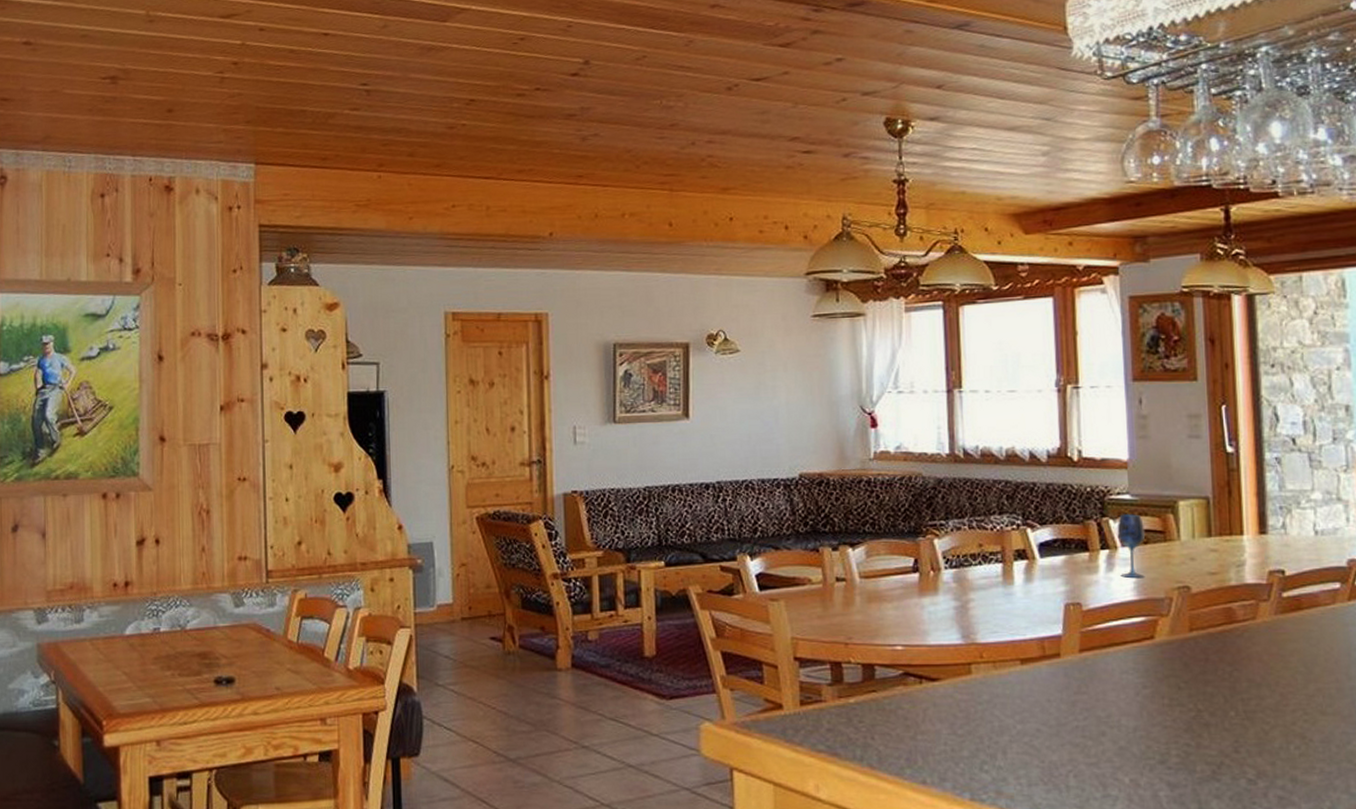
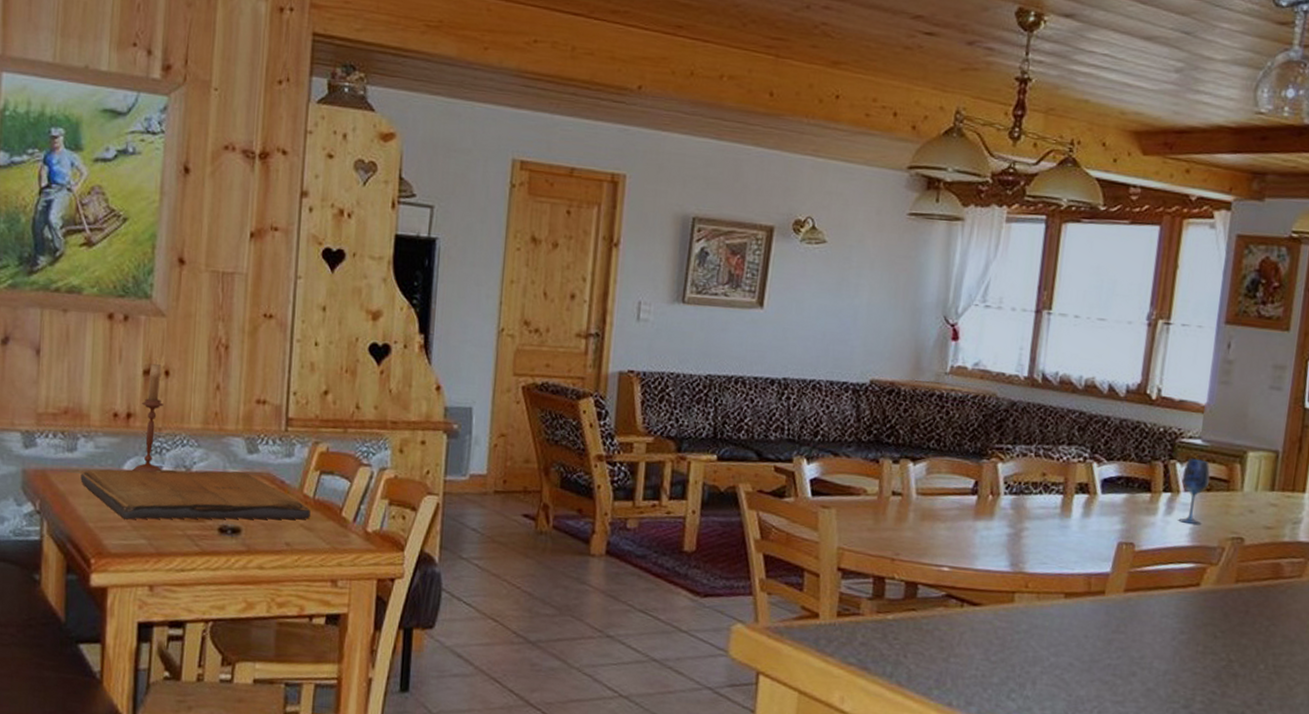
religious icon: none [88,625,296,681] -> present [80,469,310,520]
candlestick: none [134,531,159,635] -> present [132,360,164,473]

